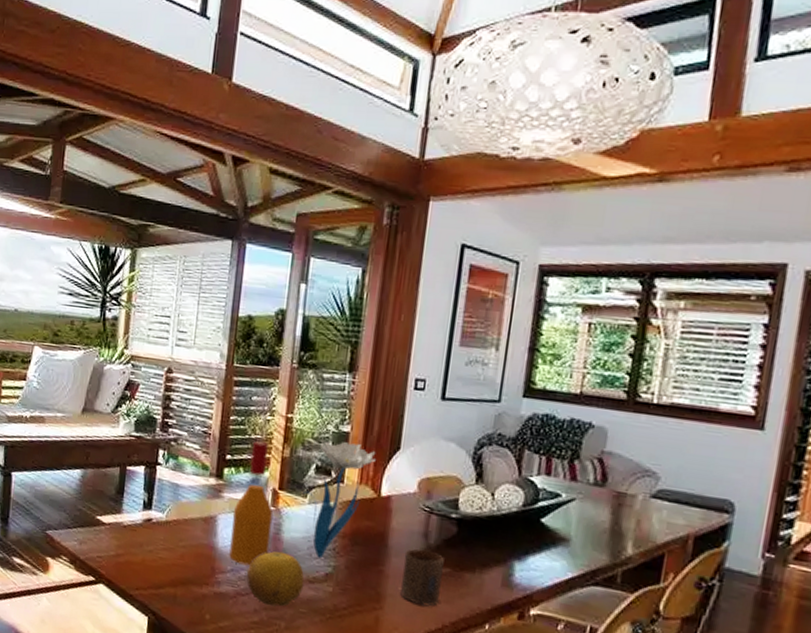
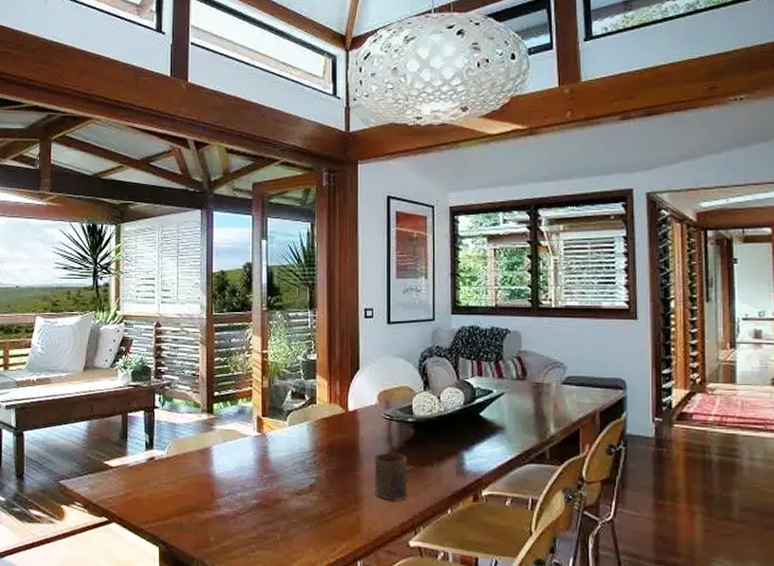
wine bottle: present [229,441,274,566] -> none [225,377,260,488]
fruit: present [247,551,305,607] -> none [243,471,293,520]
flower: present [303,439,376,559] -> none [283,368,340,472]

